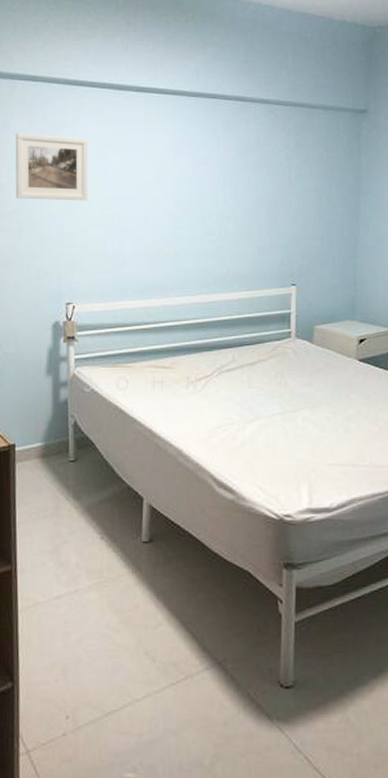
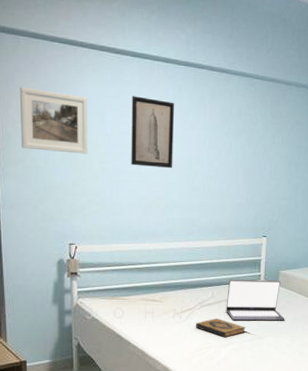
wall art: none [136,133,184,212] -> present [131,96,175,169]
hardback book: none [213,387,276,411] -> present [195,318,246,338]
laptop: none [250,338,324,389] -> present [226,280,285,321]

